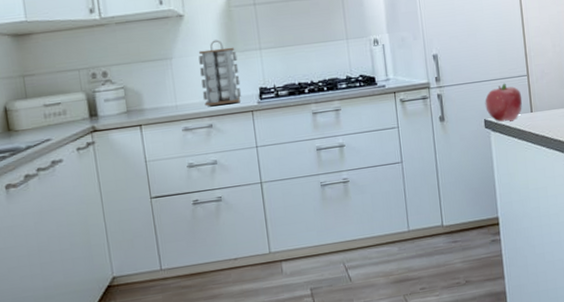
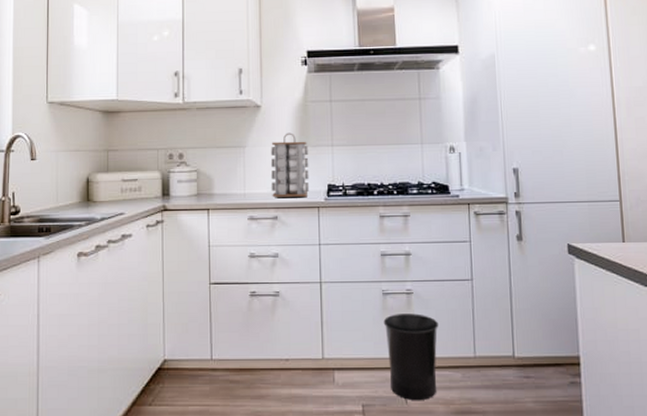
waste bin: none [323,199,377,278] -> present [383,313,439,400]
fruit: present [485,83,523,123] -> none [569,206,613,250]

